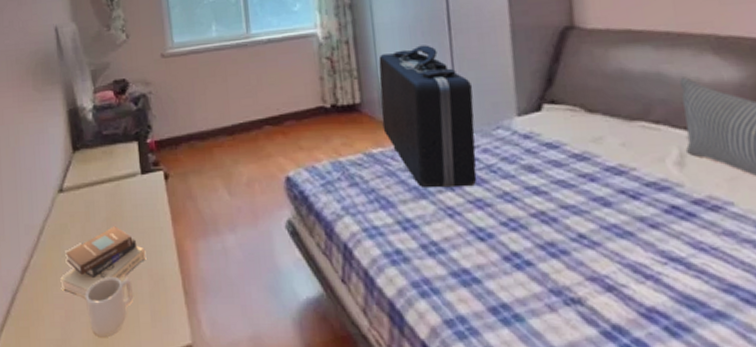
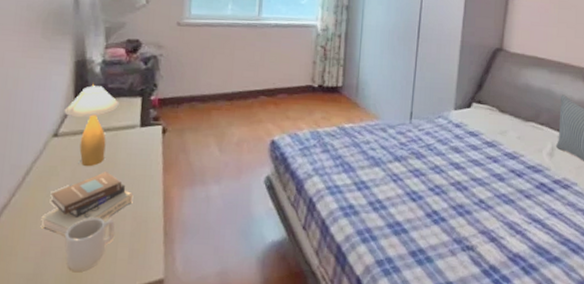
table lamp: none [65,130,118,222] -> present [64,82,120,167]
suitcase: present [378,45,477,189] -> none [356,47,427,160]

